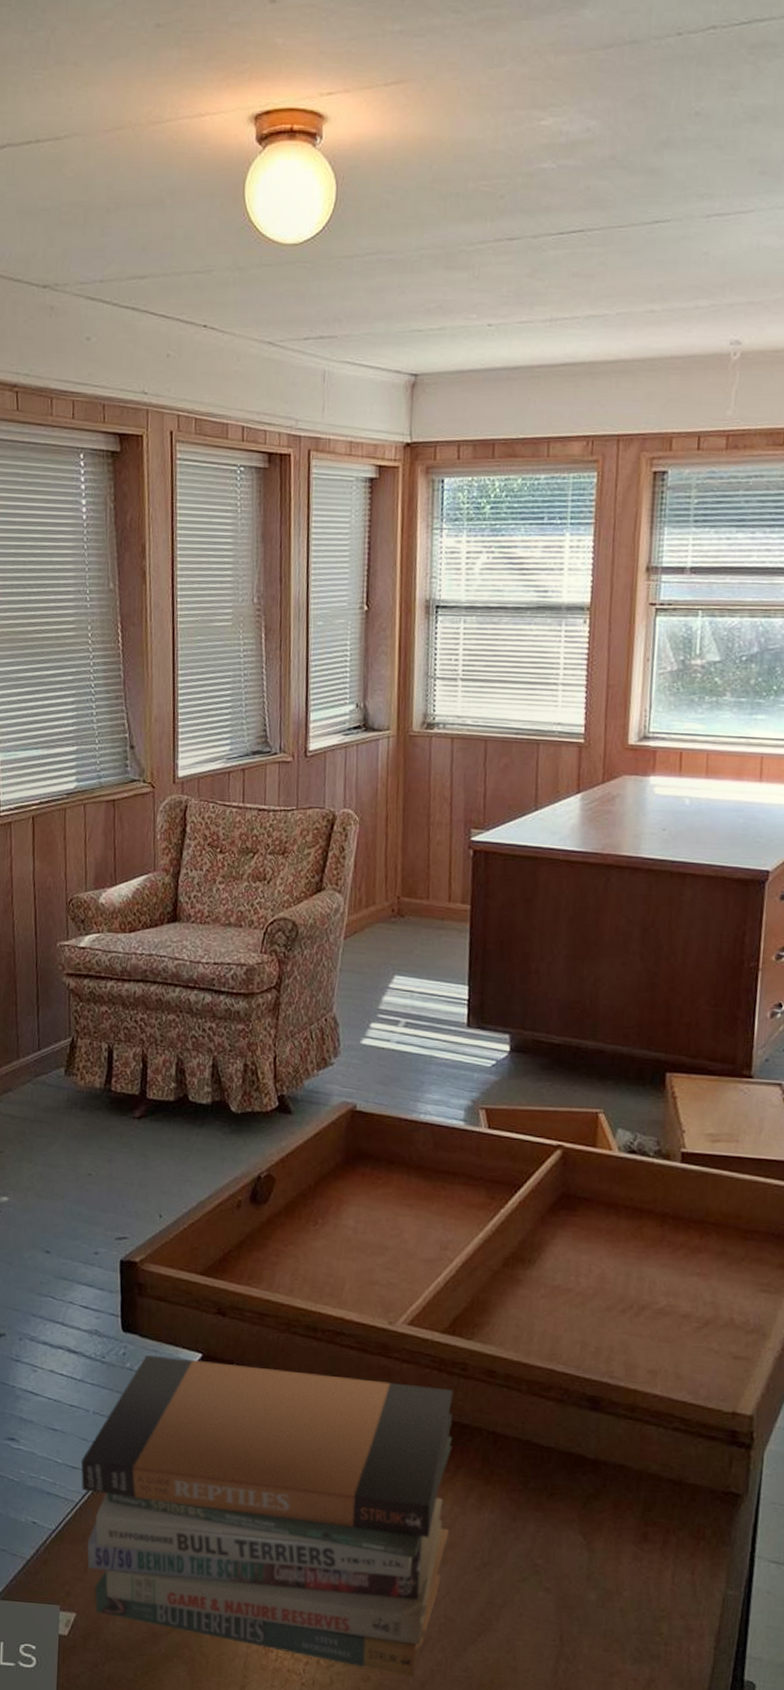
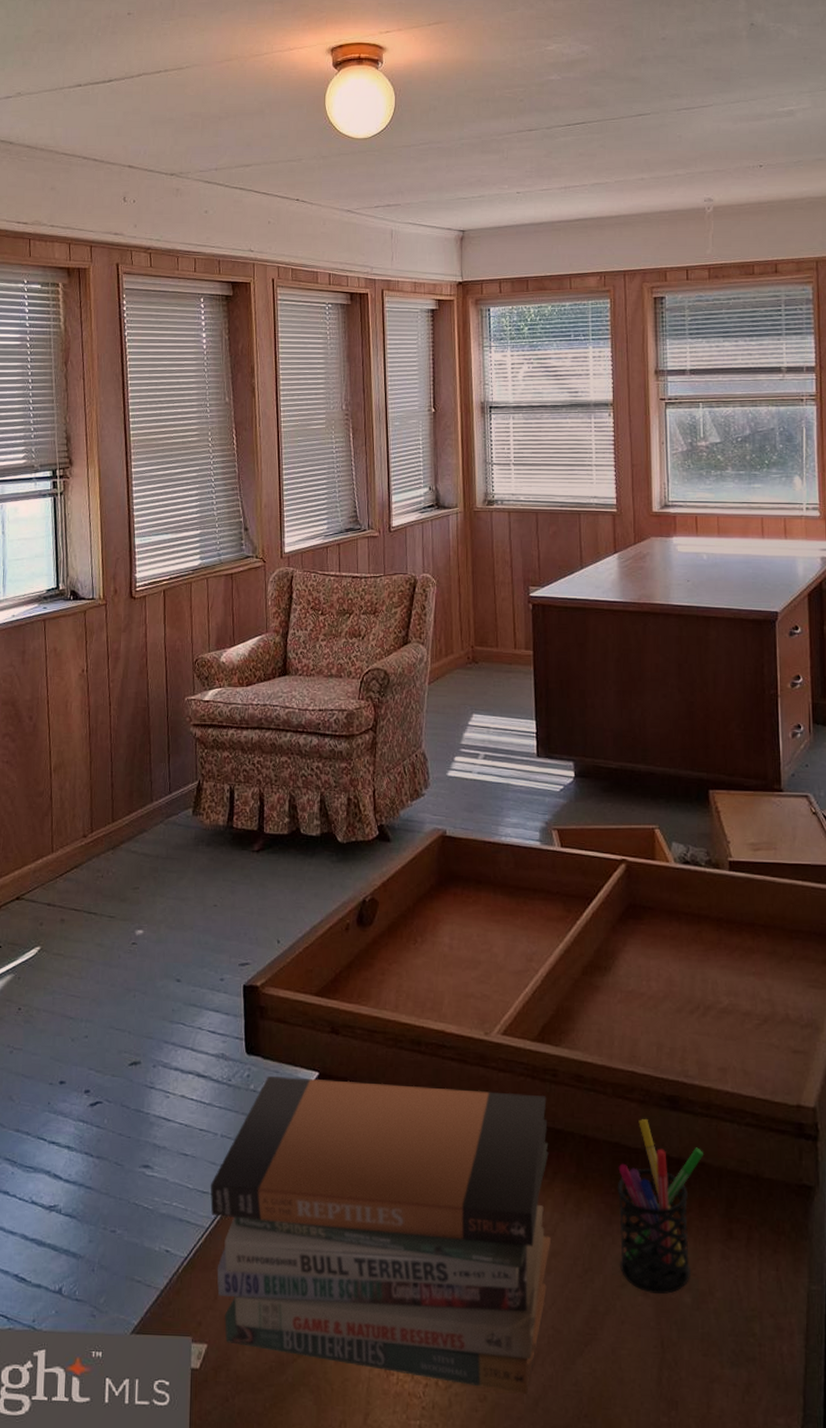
pen holder: none [521,1418,623,1591] -> present [617,1119,703,1294]

